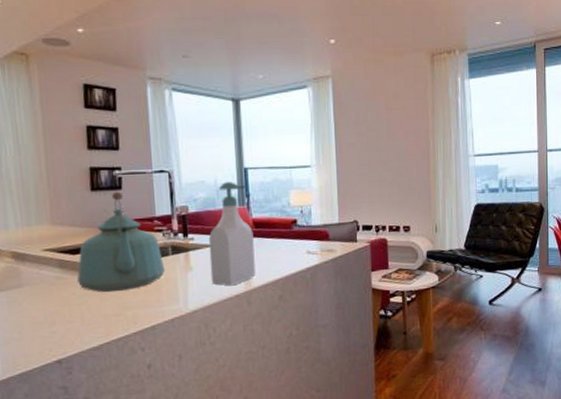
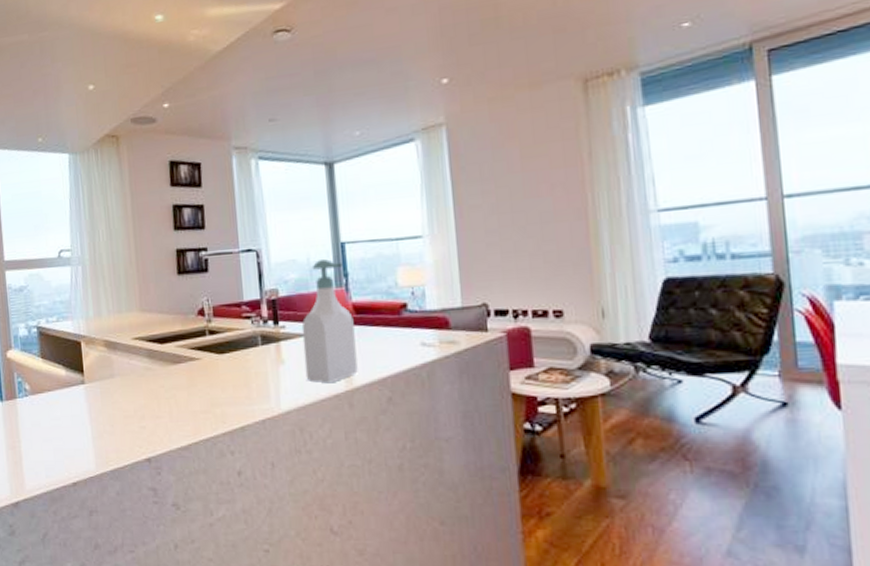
kettle: present [77,191,166,293] -> none [165,274,255,386]

